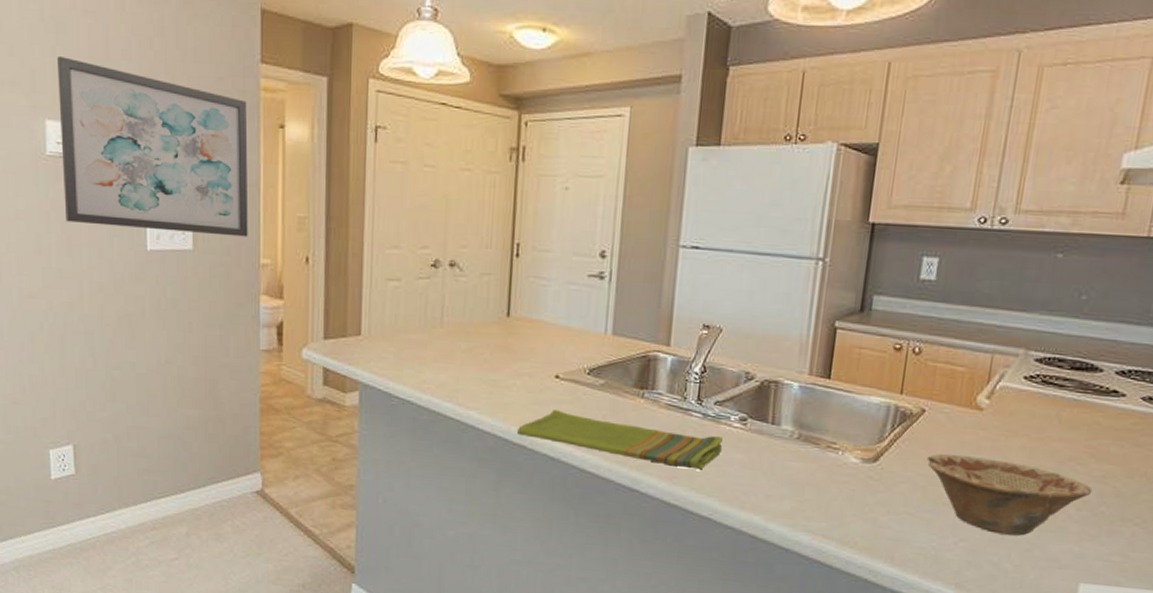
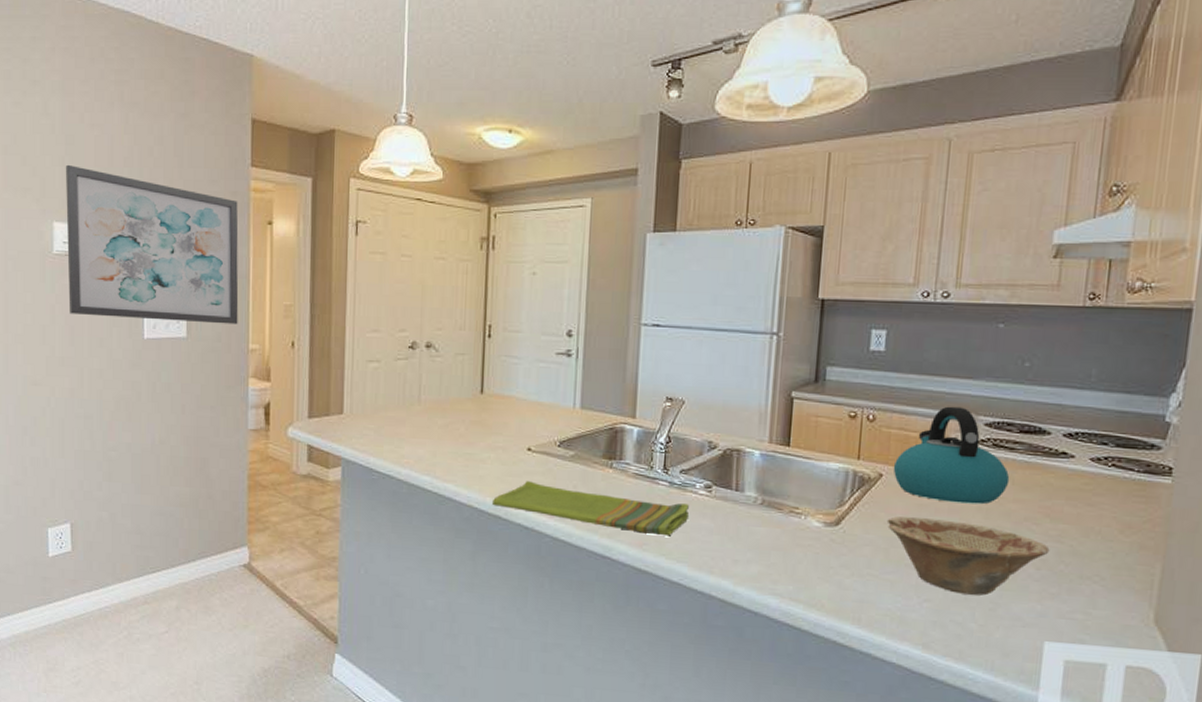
kettle: none [936,340,1057,443] -> present [893,406,1010,505]

